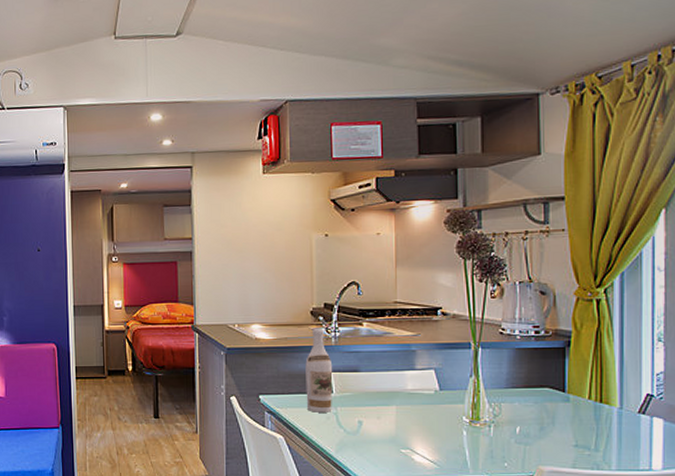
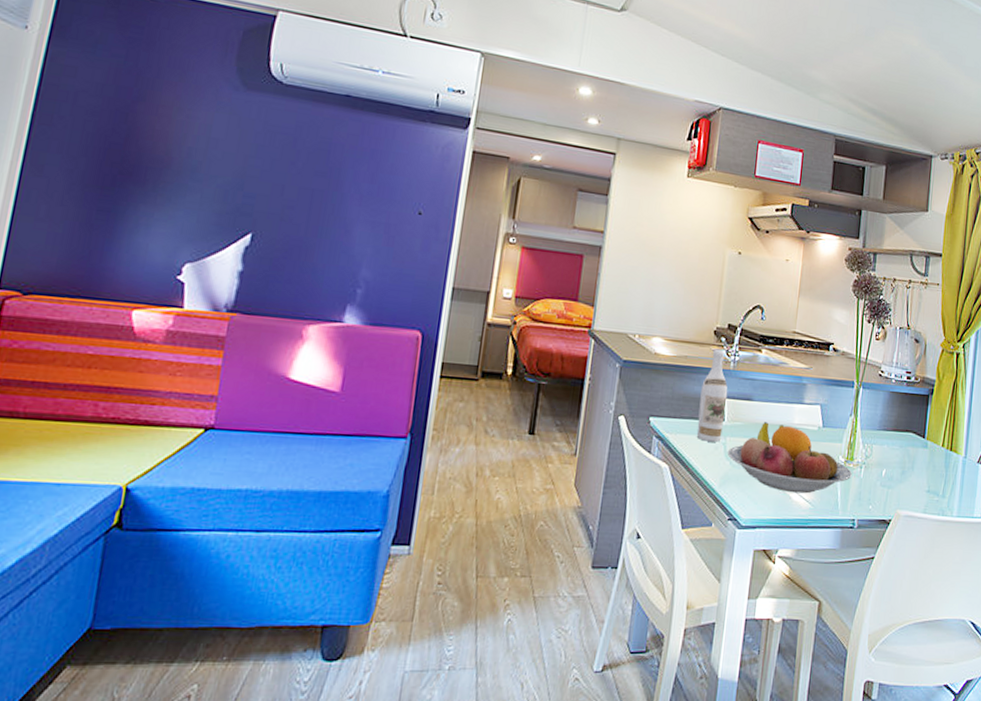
fruit bowl: none [339,390,481,455] -> present [727,422,853,494]

